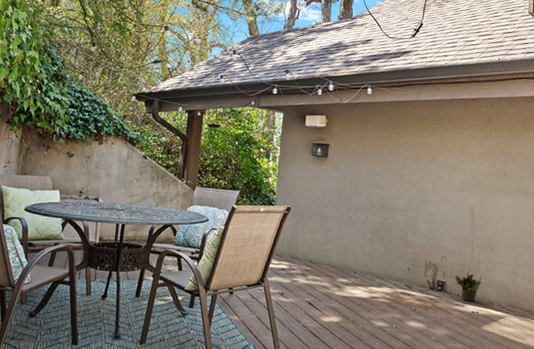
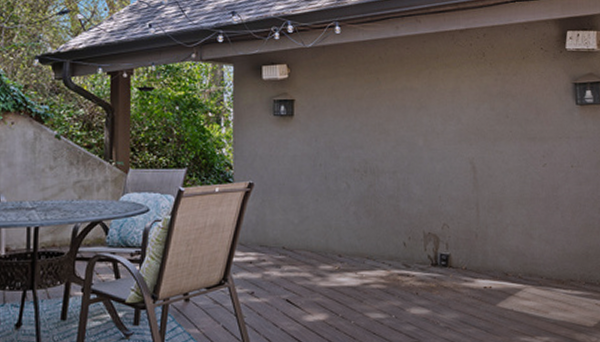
potted plant: present [454,272,482,302] -> none [460,240,492,275]

